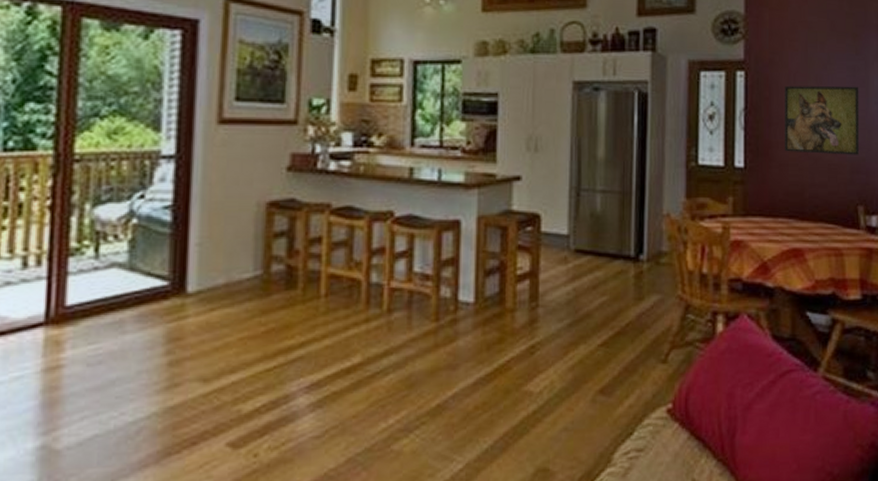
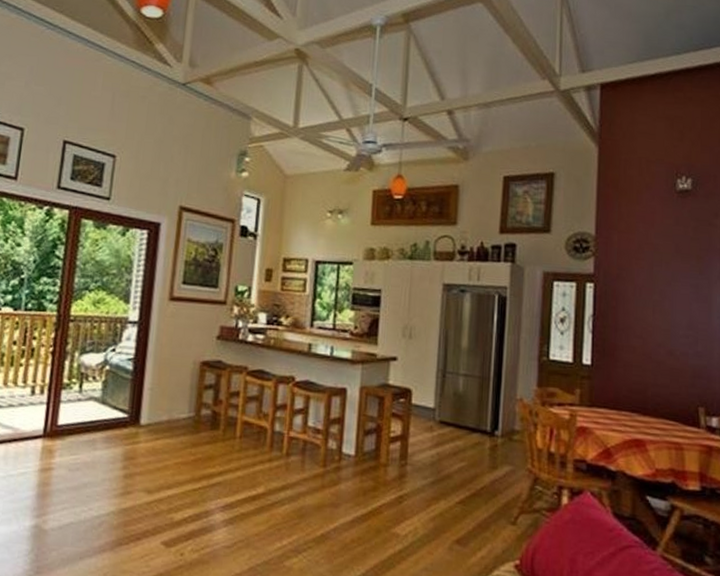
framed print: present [785,85,860,155] -> none [629,297,702,363]

